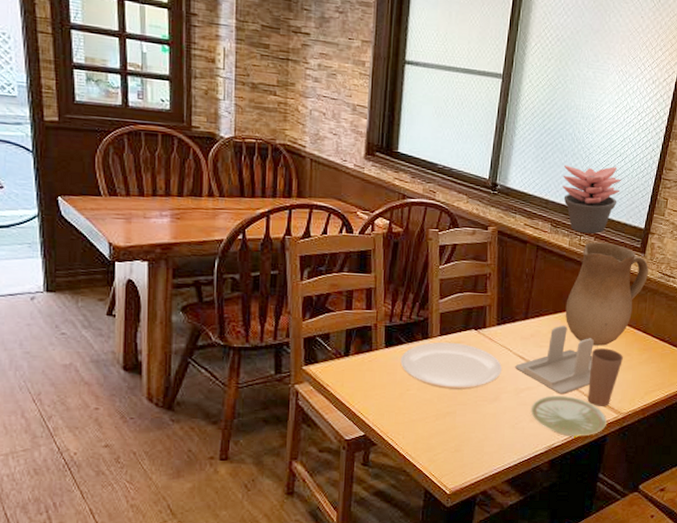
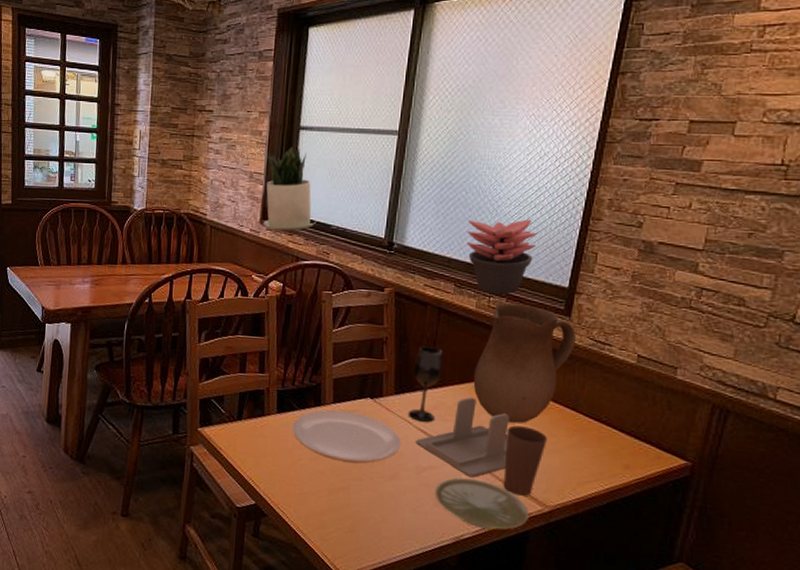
planter: none [368,81,423,169] -> present [263,146,317,232]
wine glass: none [508,281,540,349] -> present [408,346,443,422]

